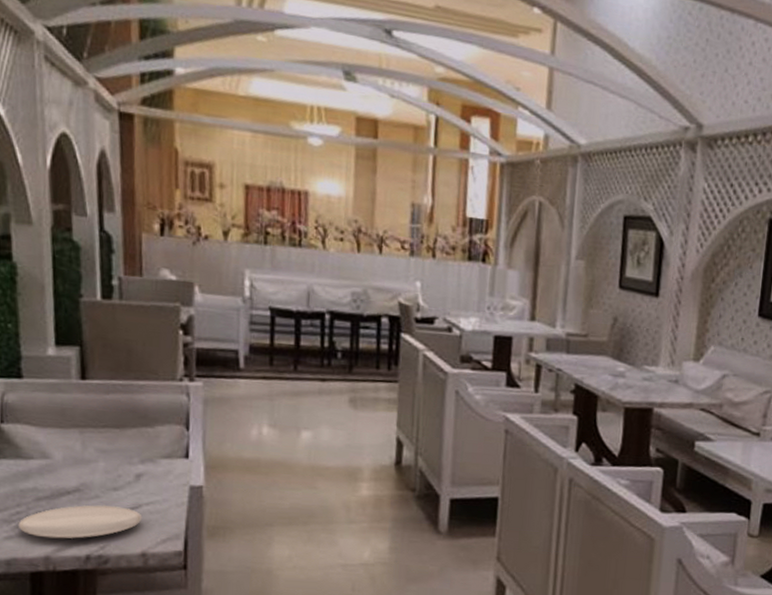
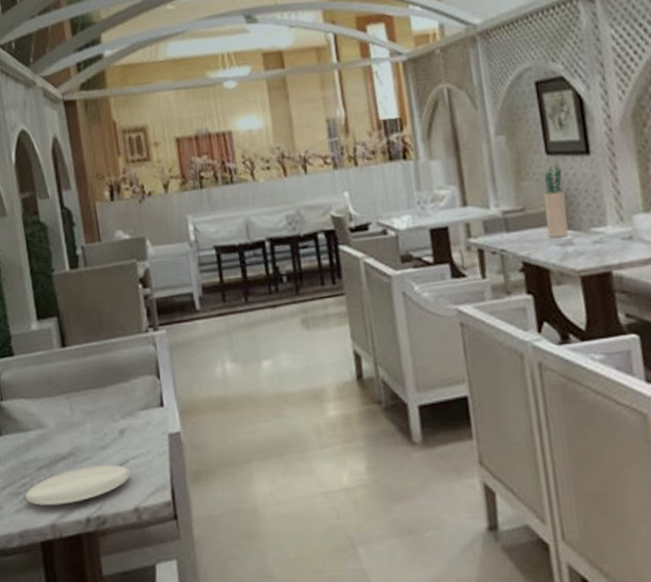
vase: none [603,297,630,370] -> present [544,161,569,239]

